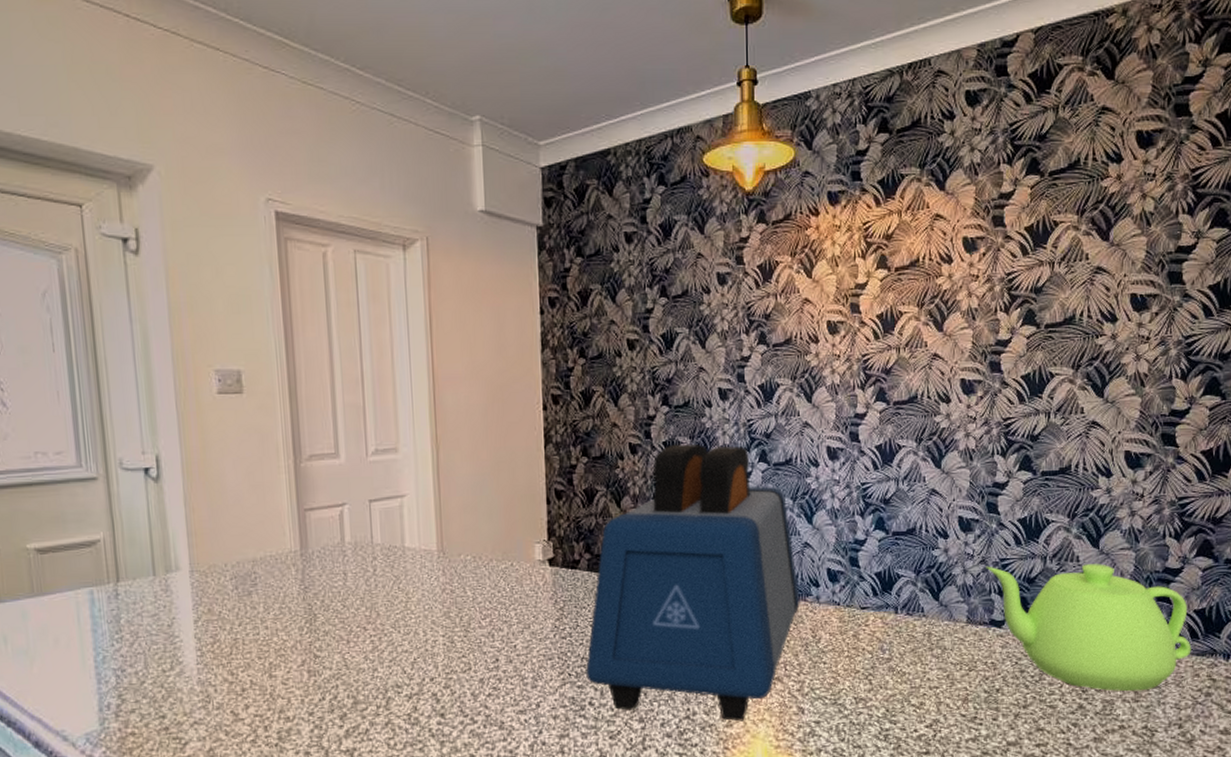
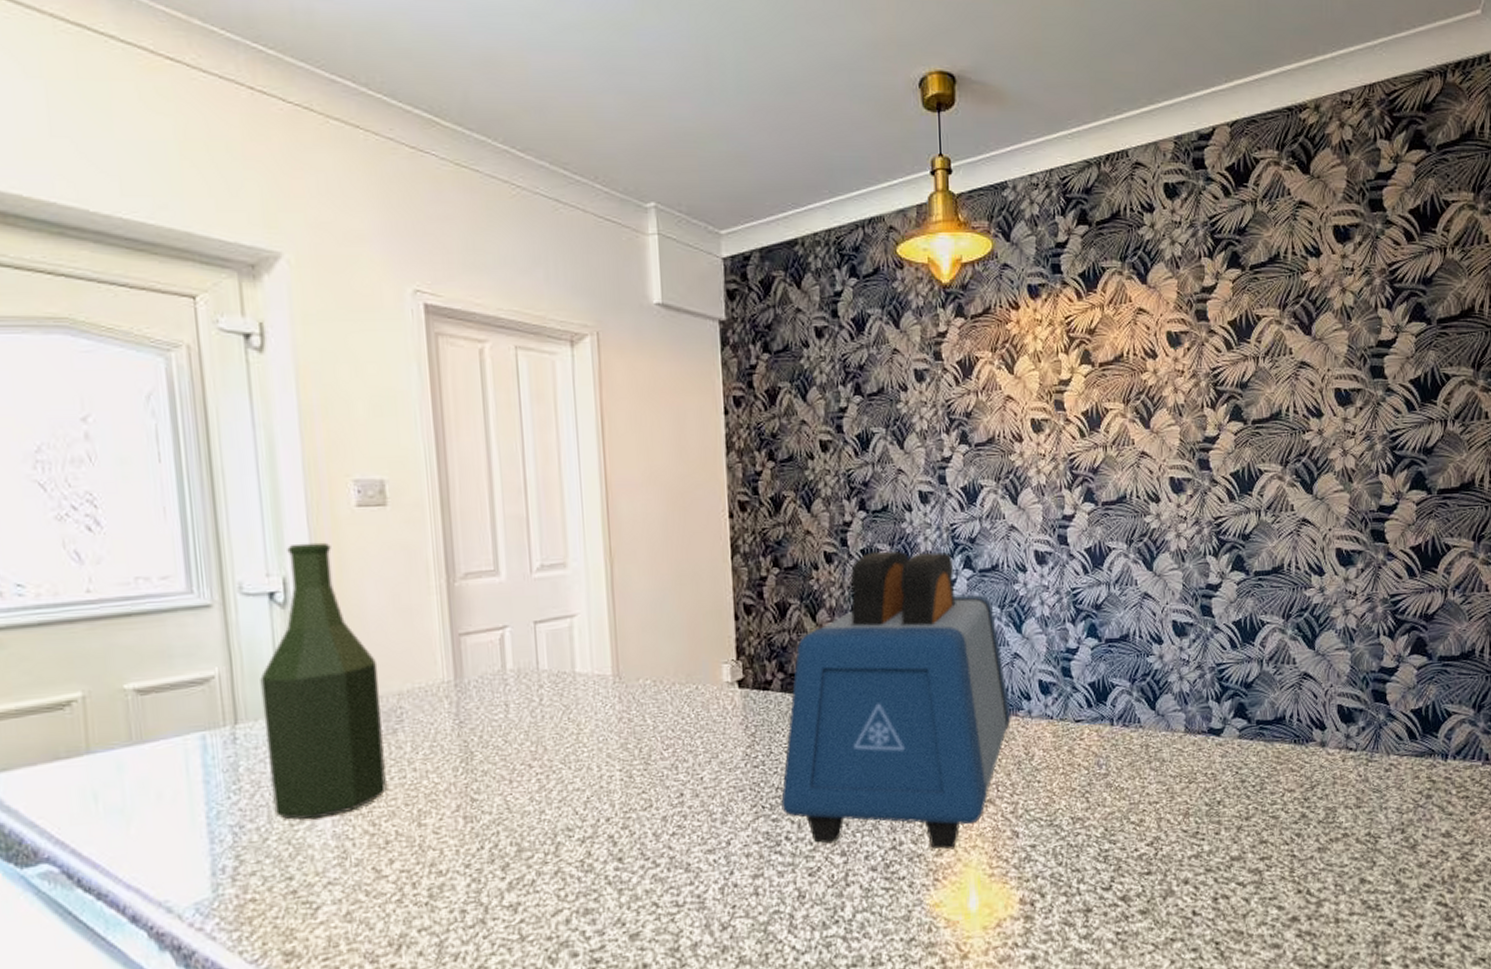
bottle: none [137,425,243,668] -> present [260,542,387,820]
teapot: present [986,564,1192,692] -> none [1202,665,1410,798]

